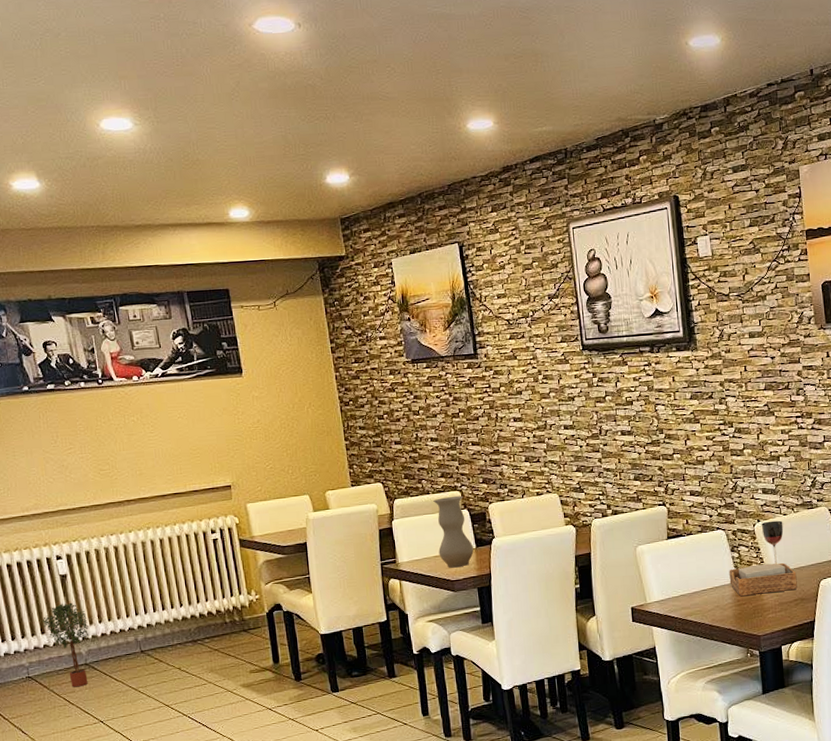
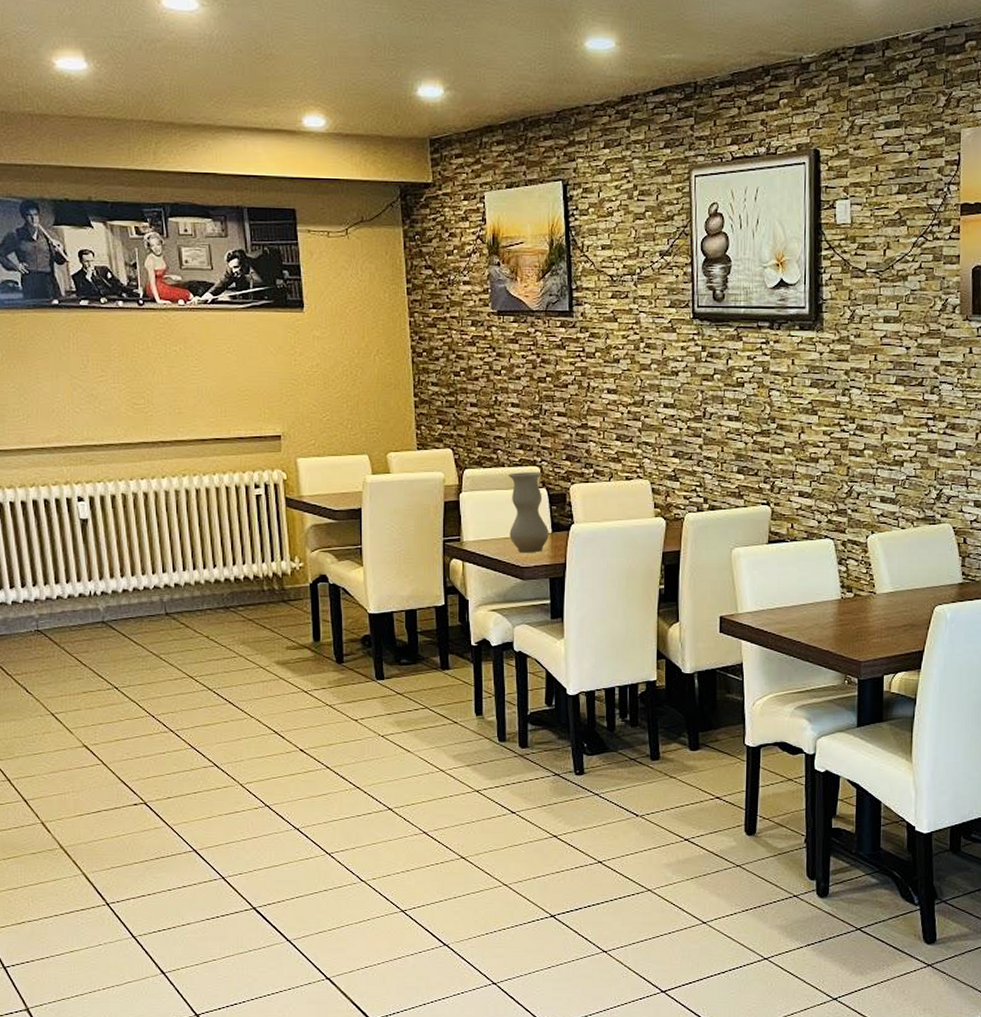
potted tree: present [42,603,91,687] -> none [57,552,111,647]
napkin holder: present [729,562,797,597] -> none [833,581,909,616]
wineglass: present [761,520,784,564] -> none [875,534,900,583]

